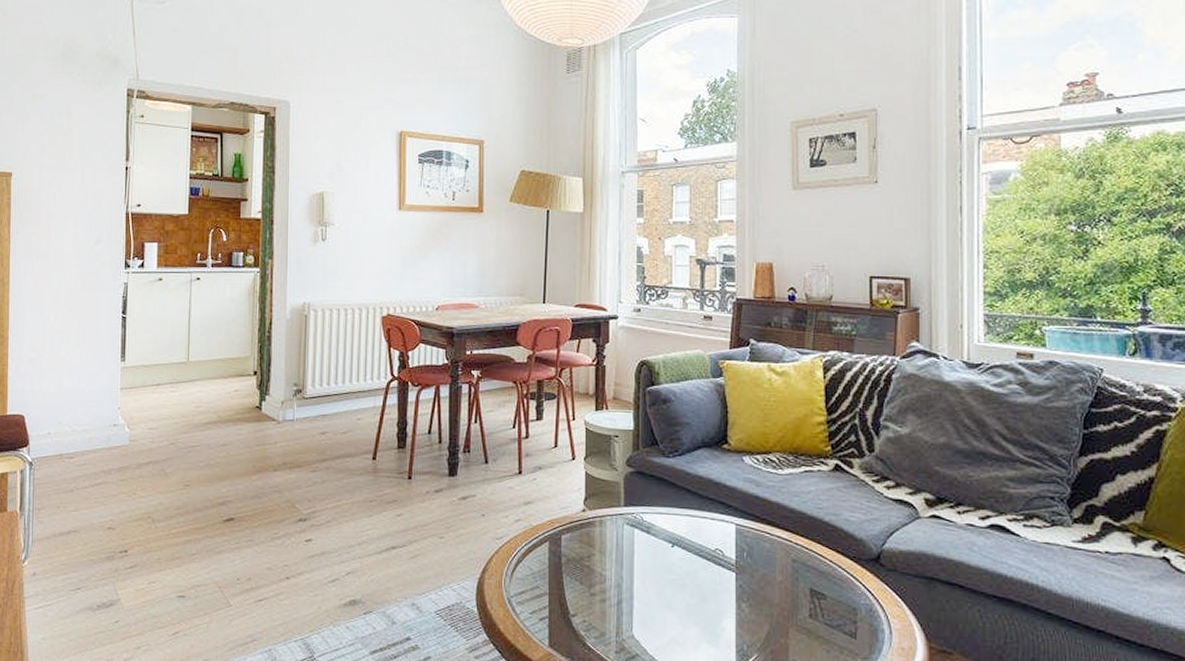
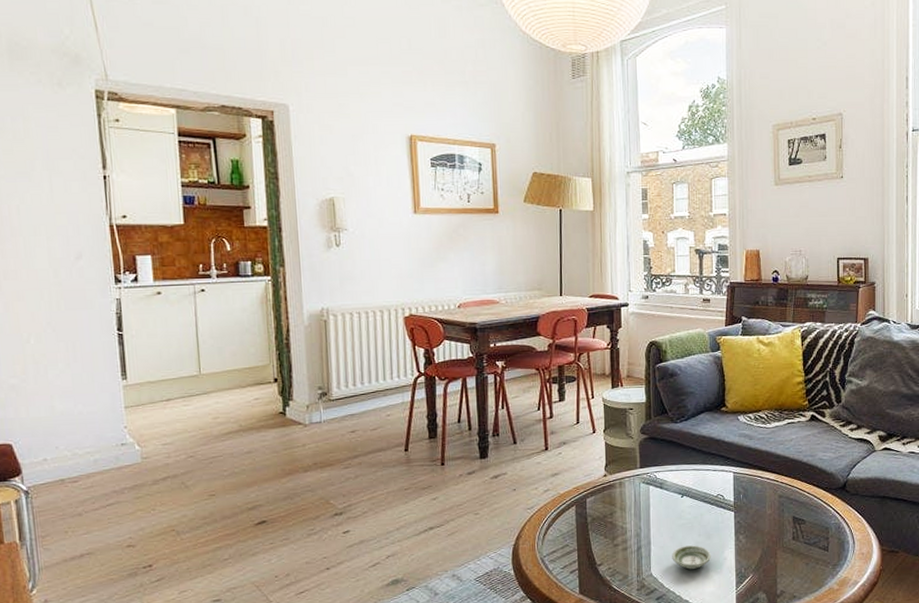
saucer: none [658,606,705,637] -> present [672,545,711,570]

